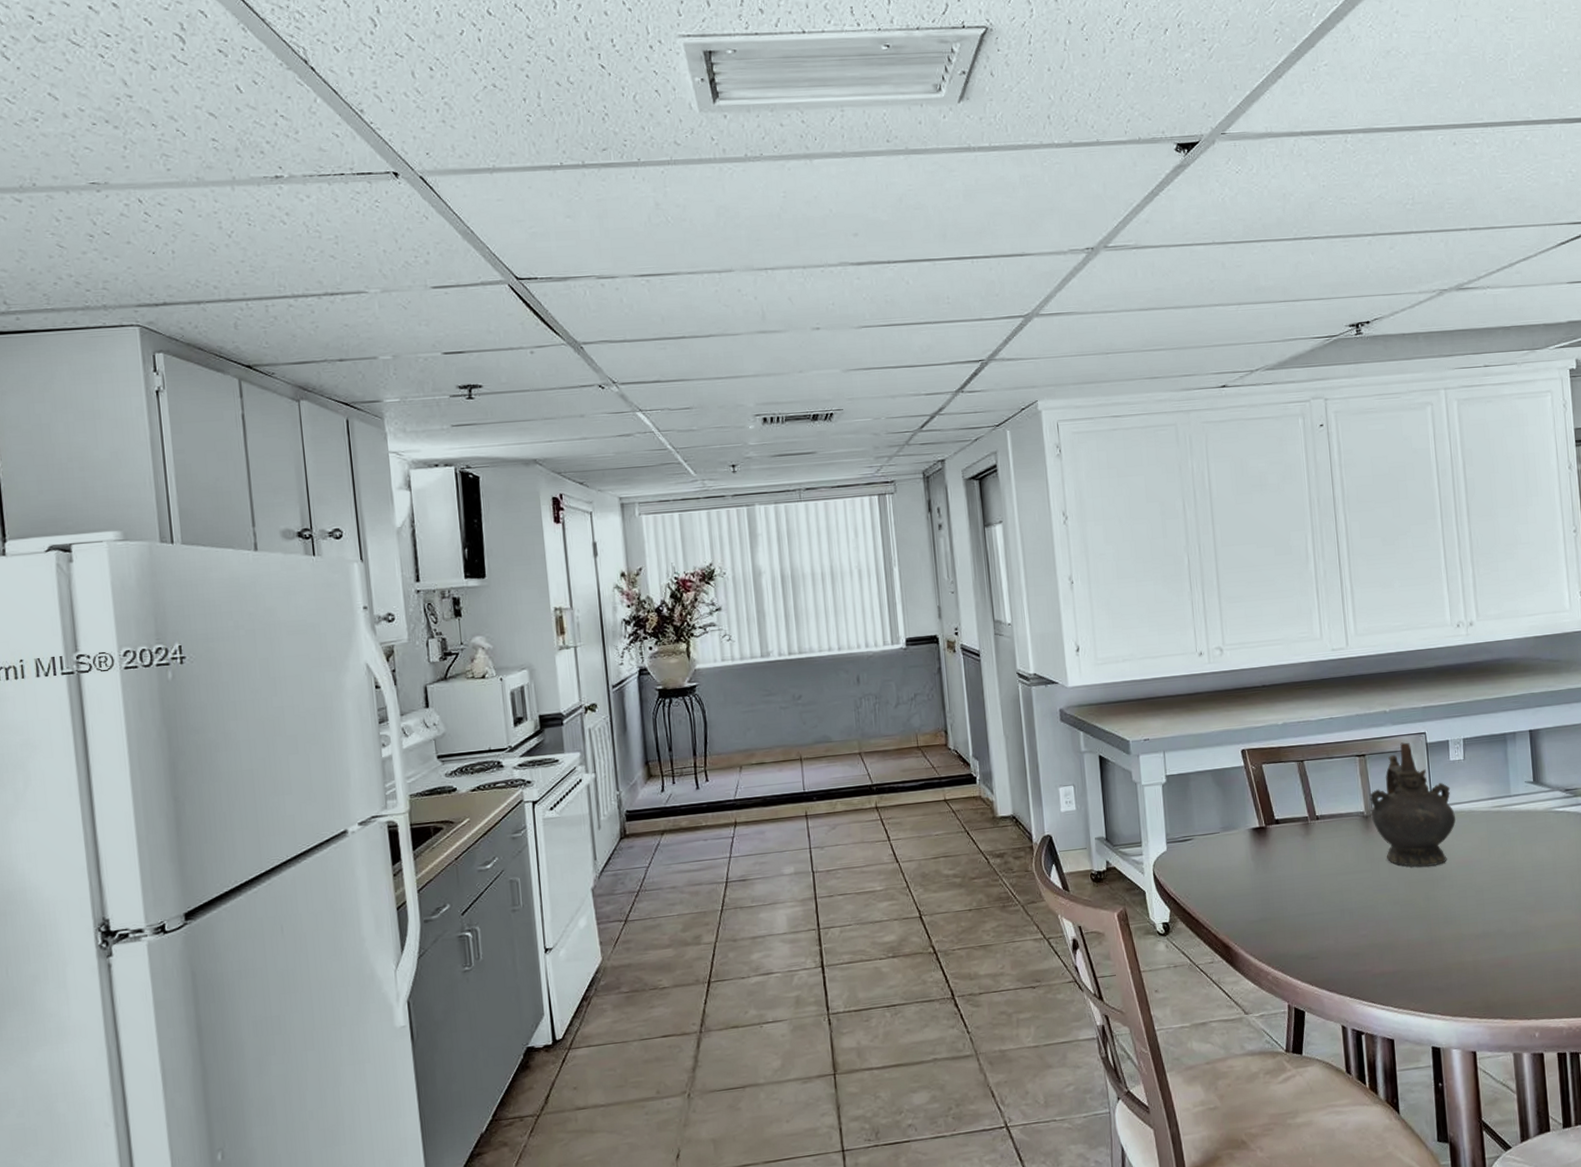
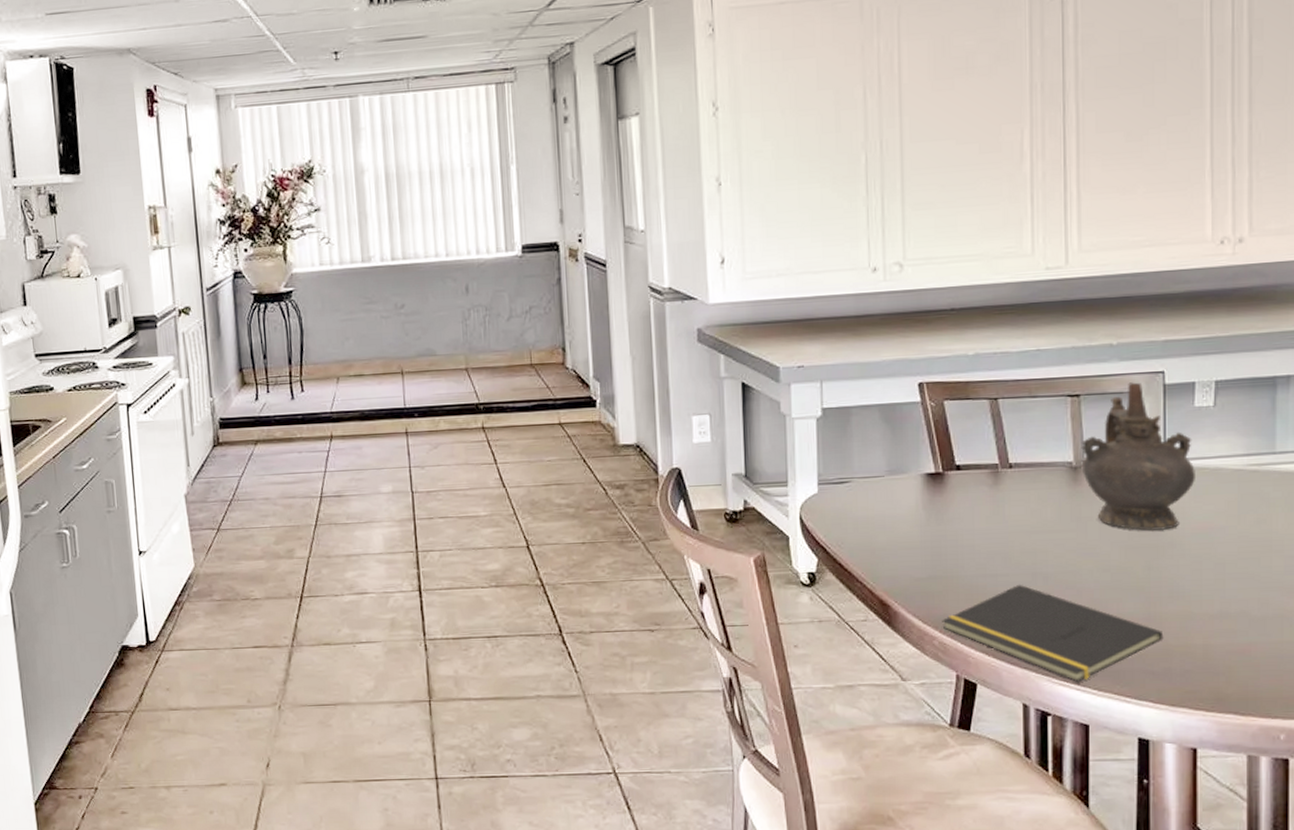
notepad: none [1273,920,1444,1002] -> present [942,584,1164,682]

